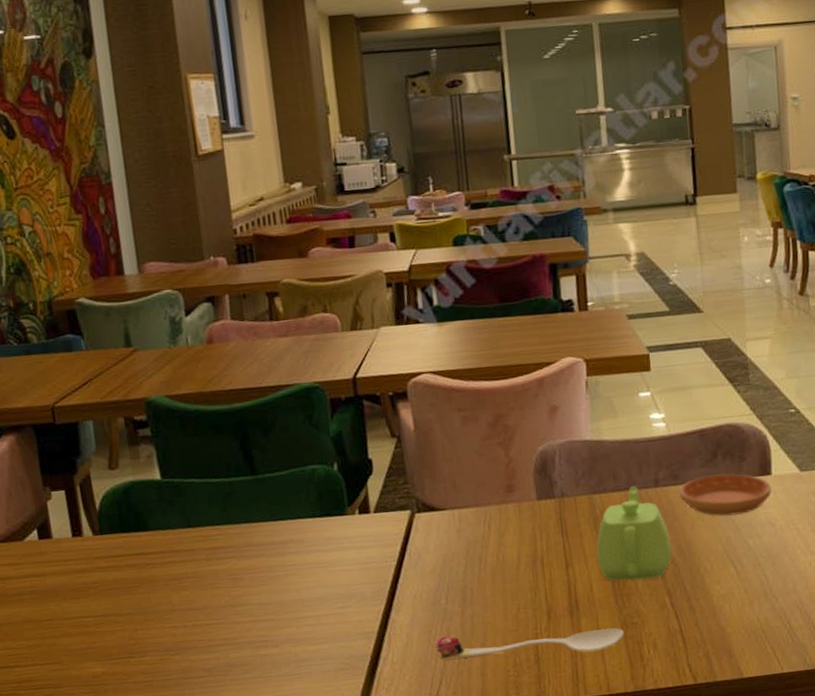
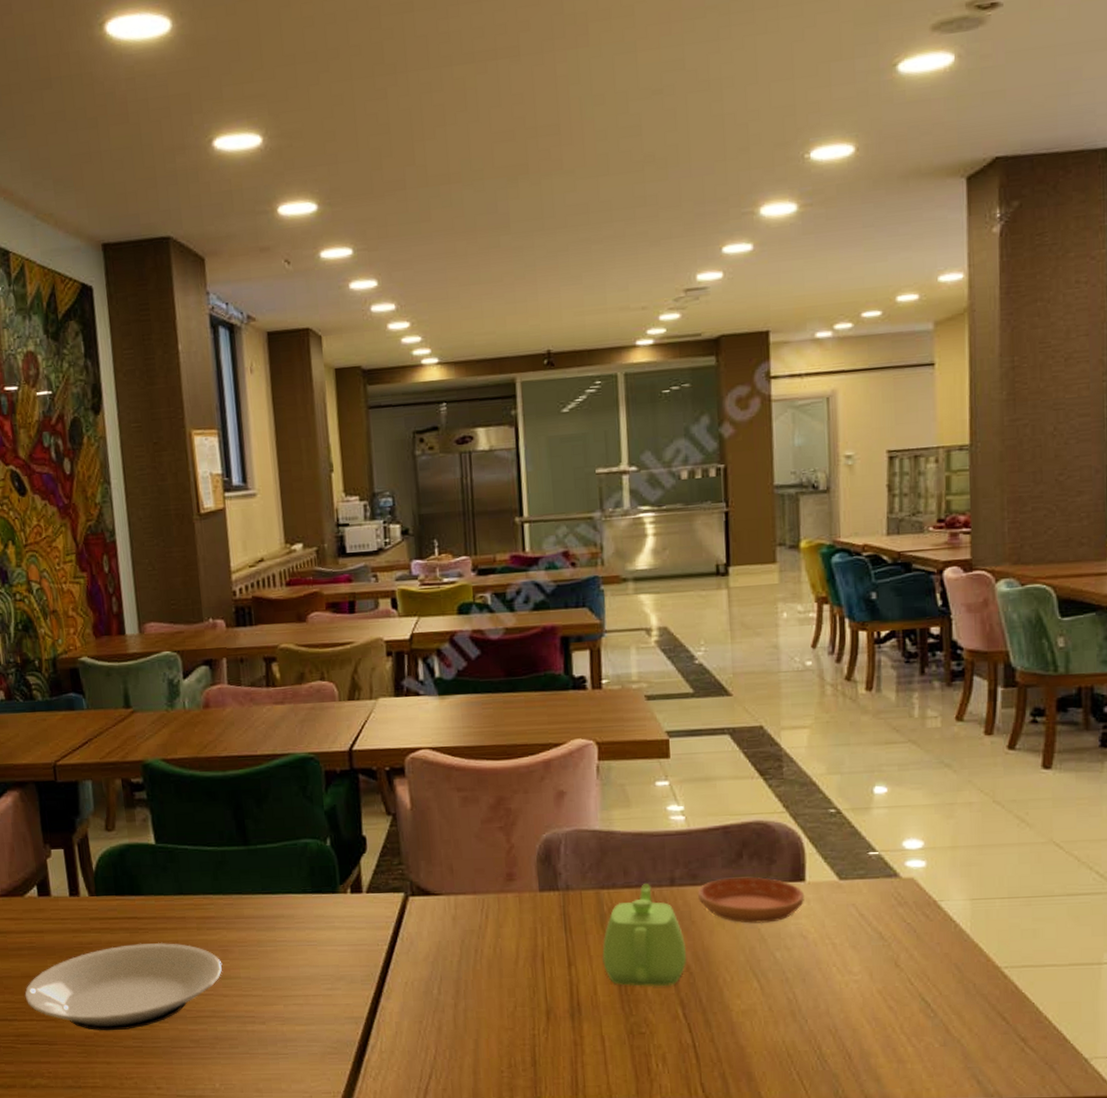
plate: none [26,575,233,669] -> present [24,942,223,1031]
spoon: present [434,627,624,660] -> none [424,1029,630,1059]

